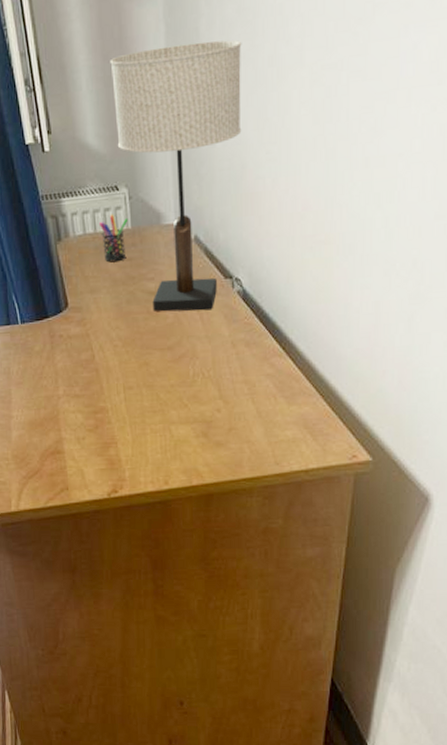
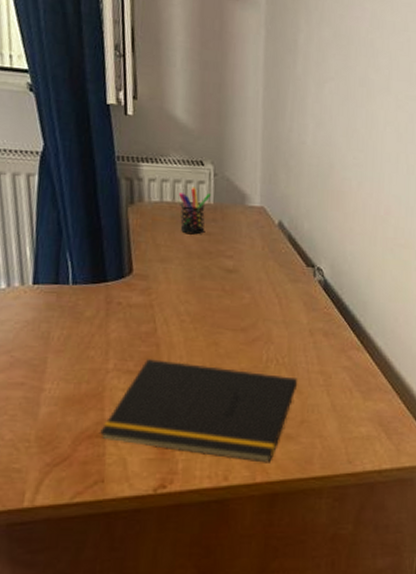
notepad: none [59,383,224,468] -> present [99,359,298,463]
table lamp: present [110,40,242,312] -> none [207,45,337,296]

